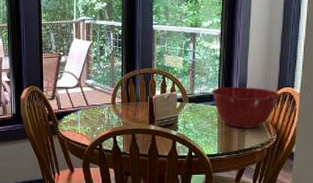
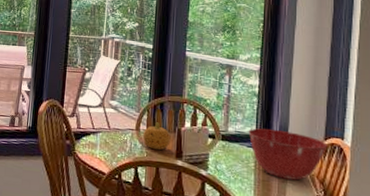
fruit: none [118,94,144,119] -> present [142,122,171,151]

